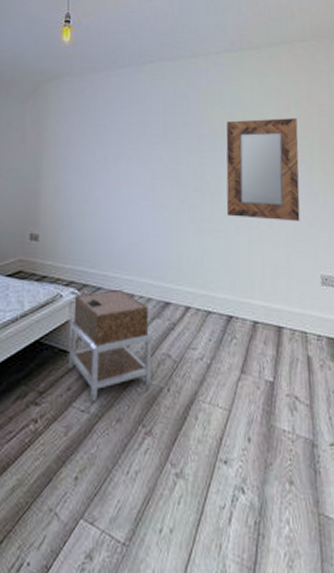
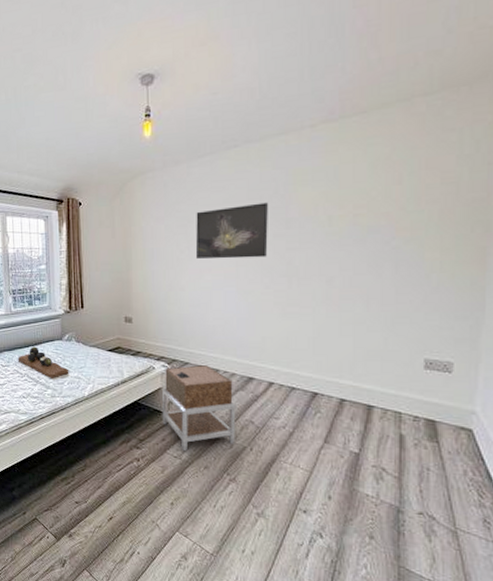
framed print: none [111,117,182,172] -> present [195,202,268,259]
home mirror: present [226,118,300,222] -> none [315,191,410,305]

